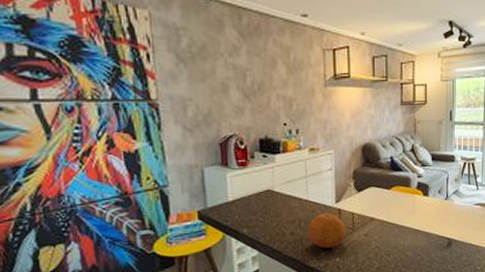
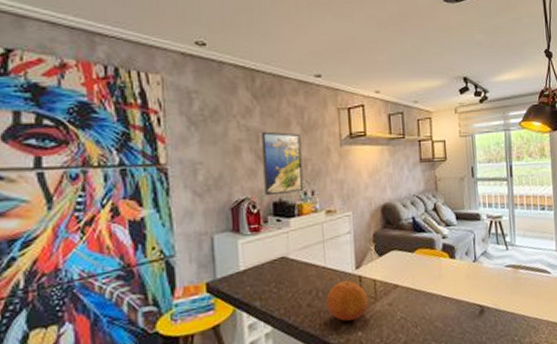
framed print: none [248,70,289,133] -> present [261,131,304,196]

